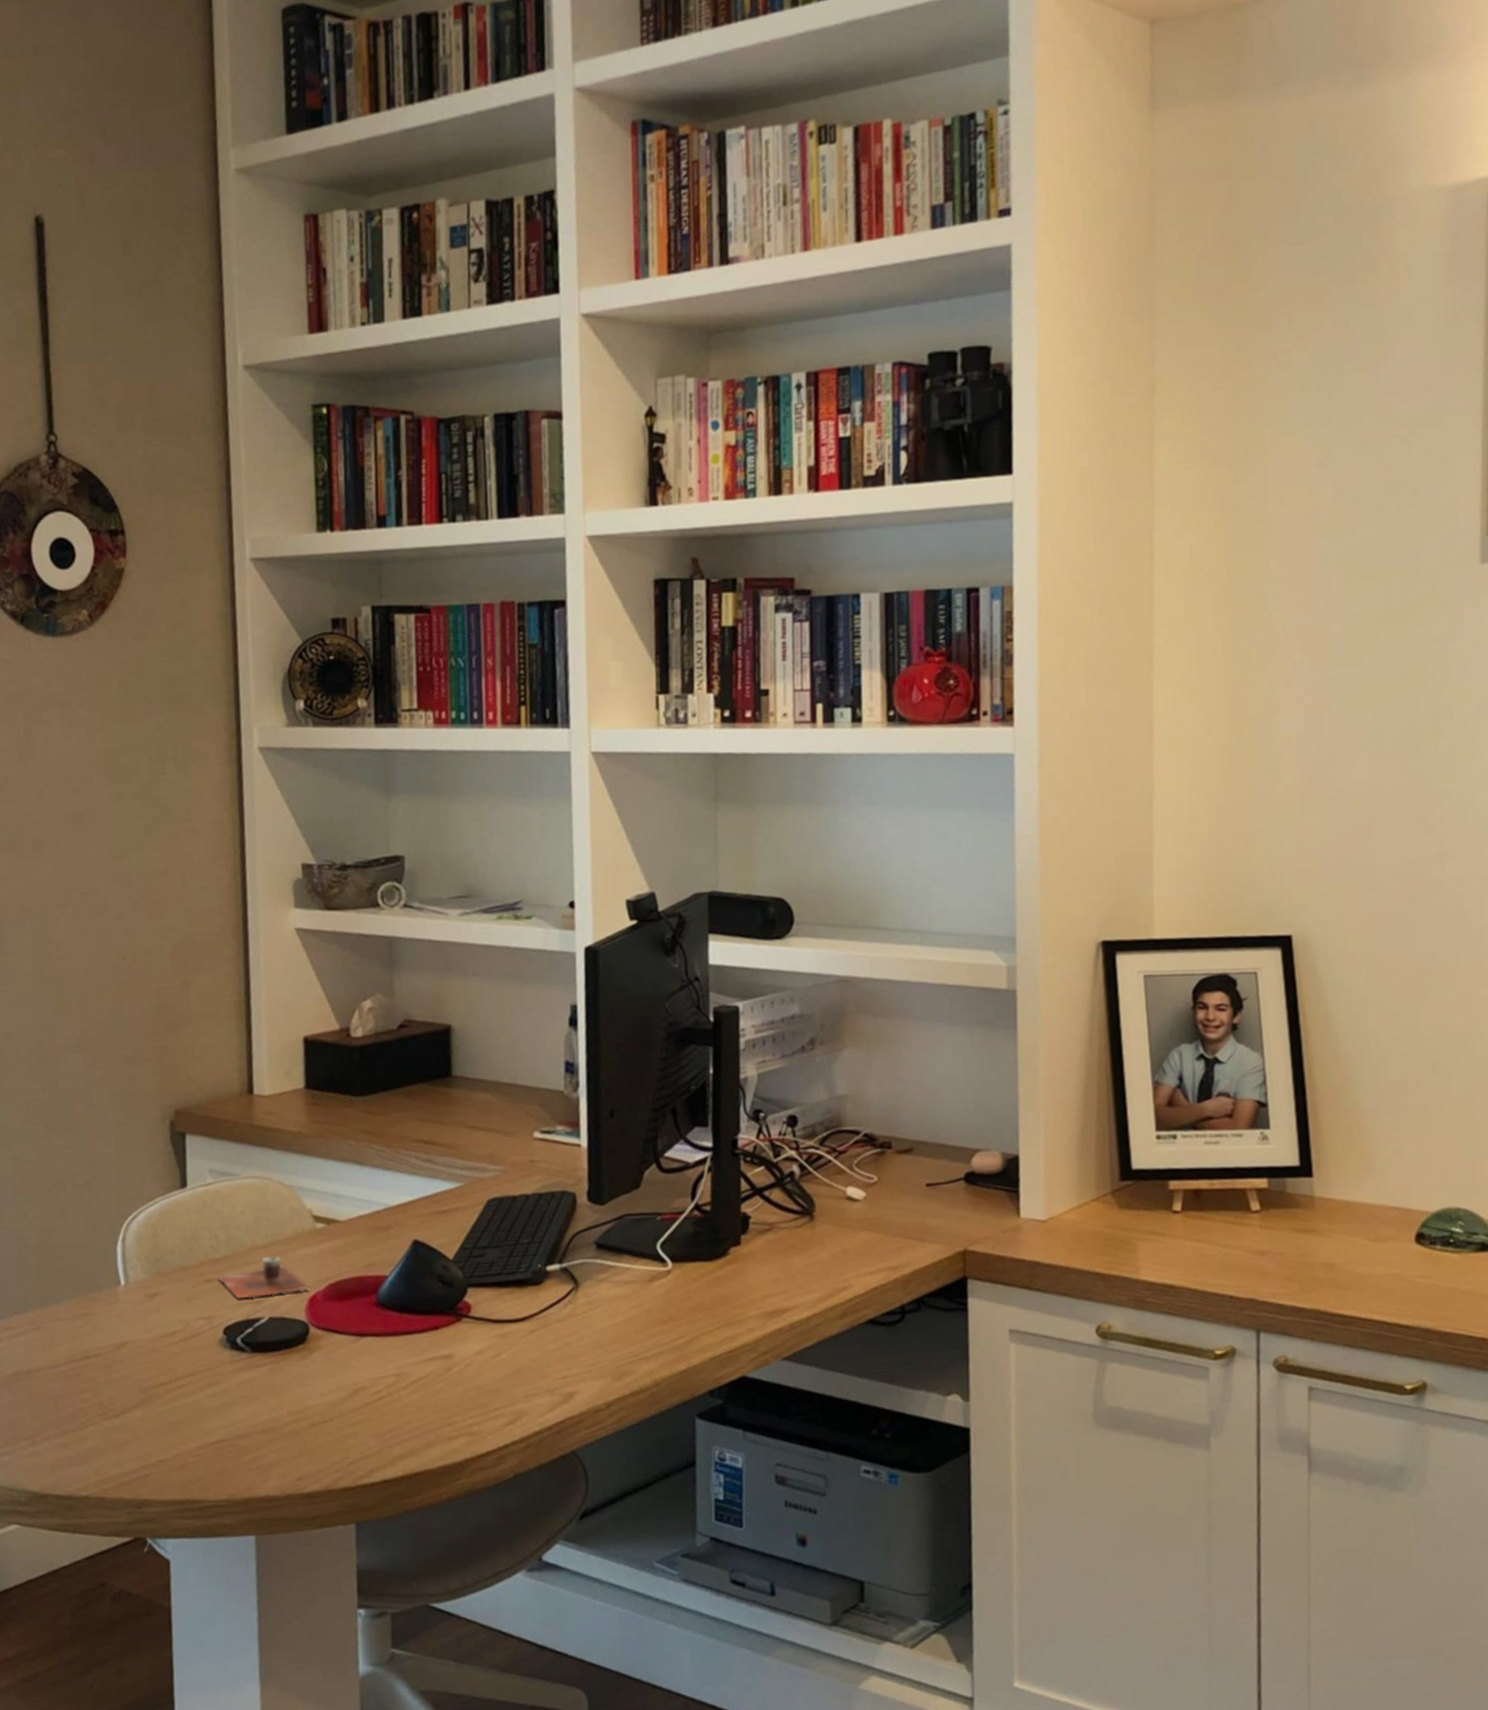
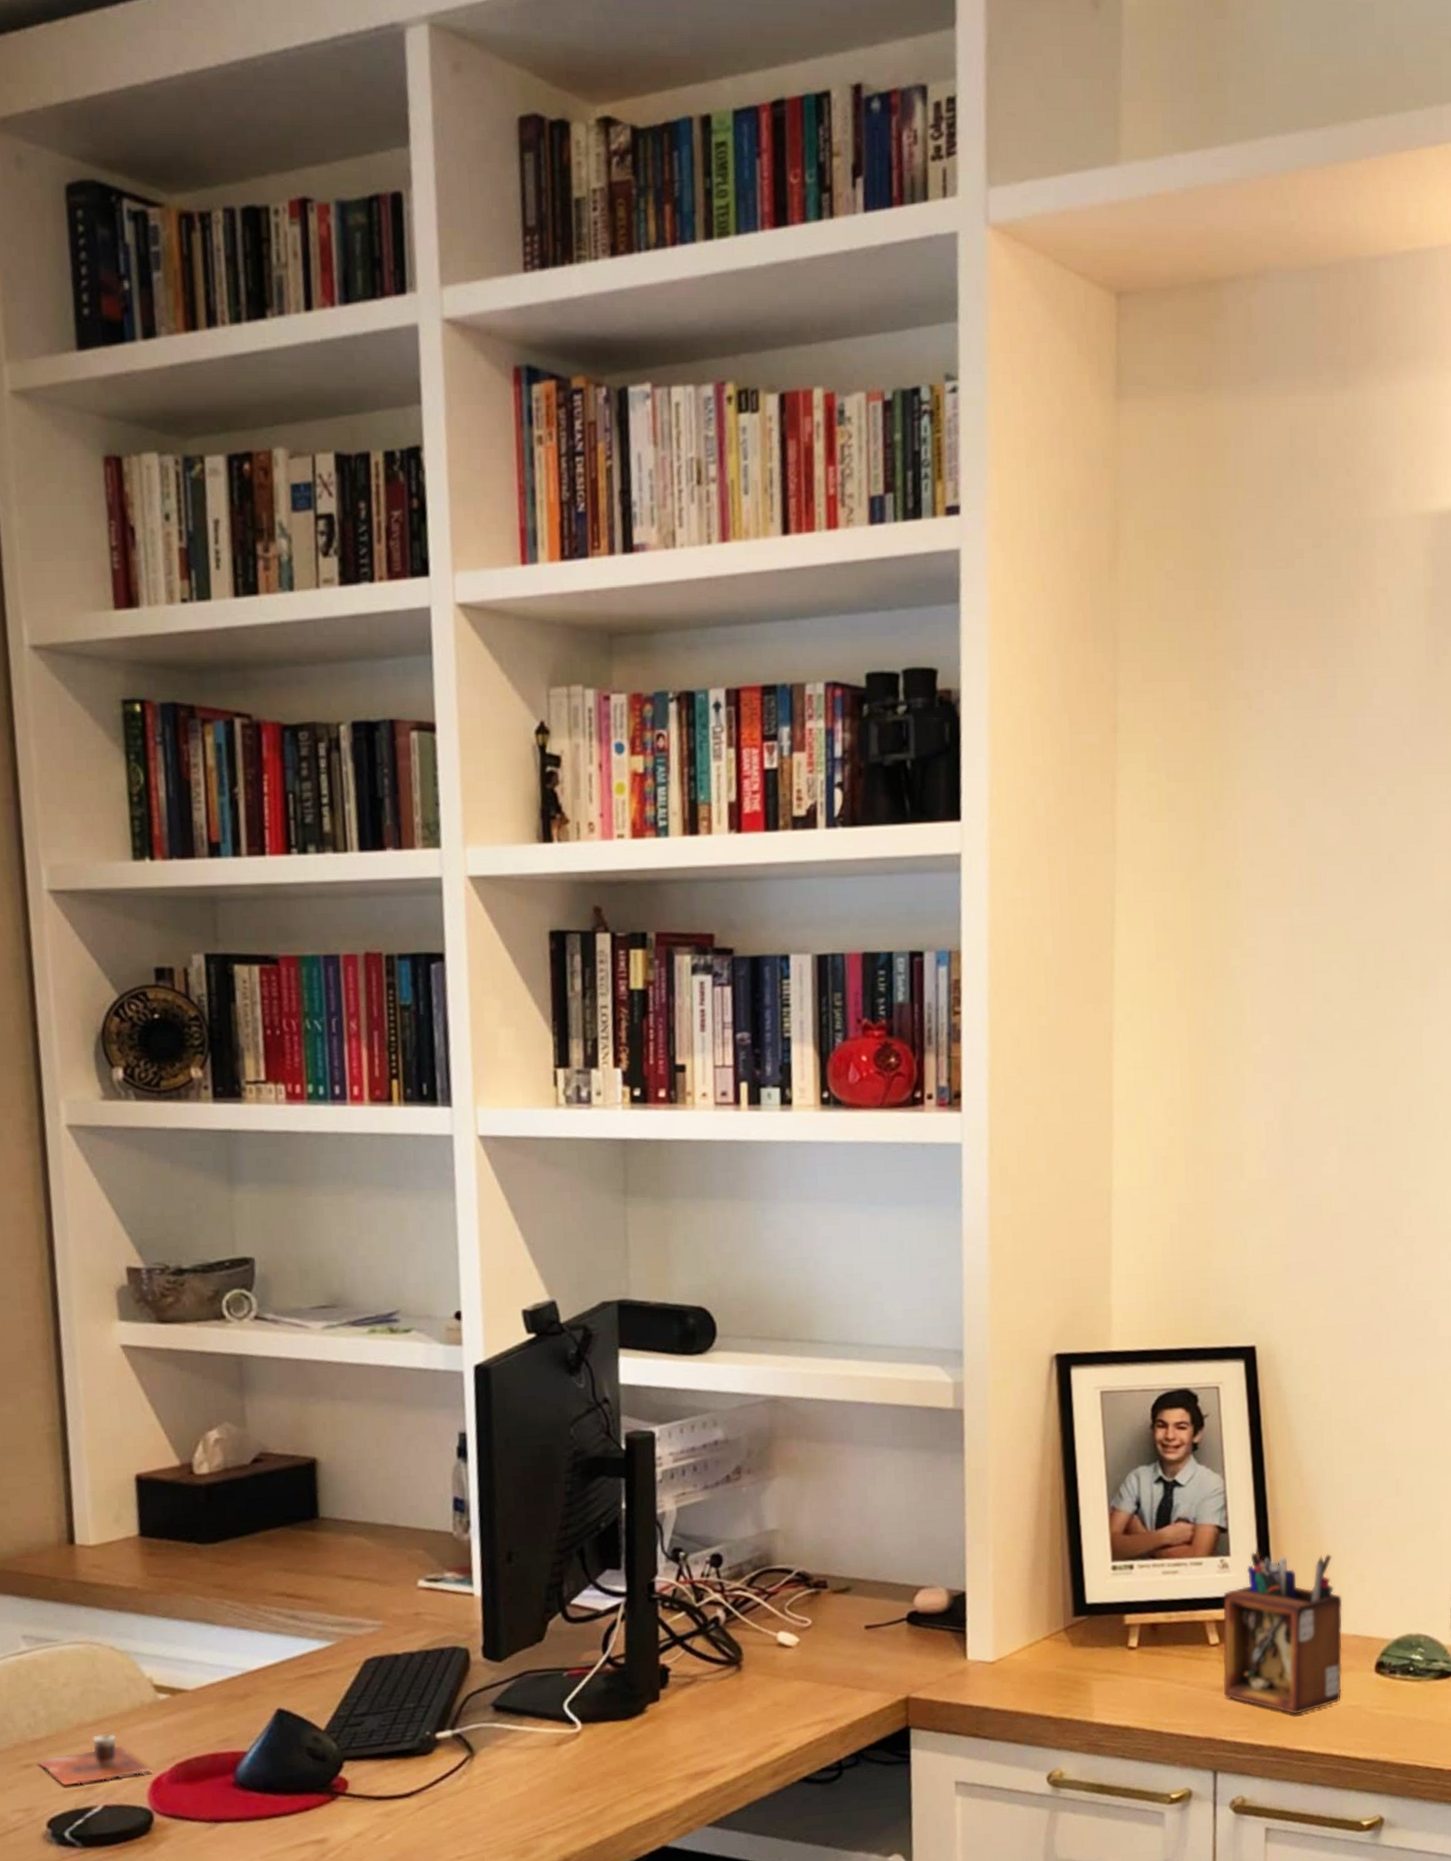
desk organizer: none [1263,1122,1382,1280] -> present [1222,1548,1343,1715]

